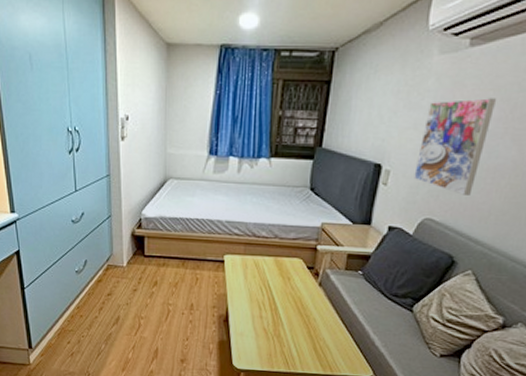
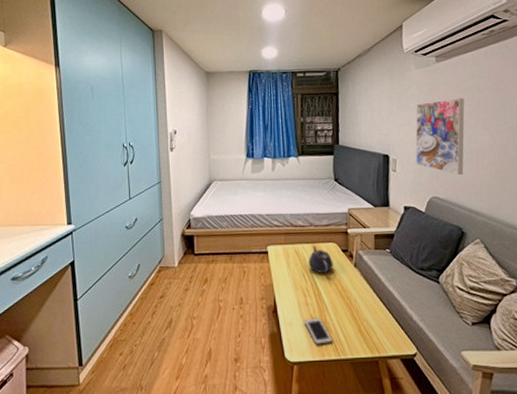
cell phone: none [256,331,284,358] -> present [304,317,332,345]
teapot: none [267,259,296,289] -> present [308,246,333,273]

